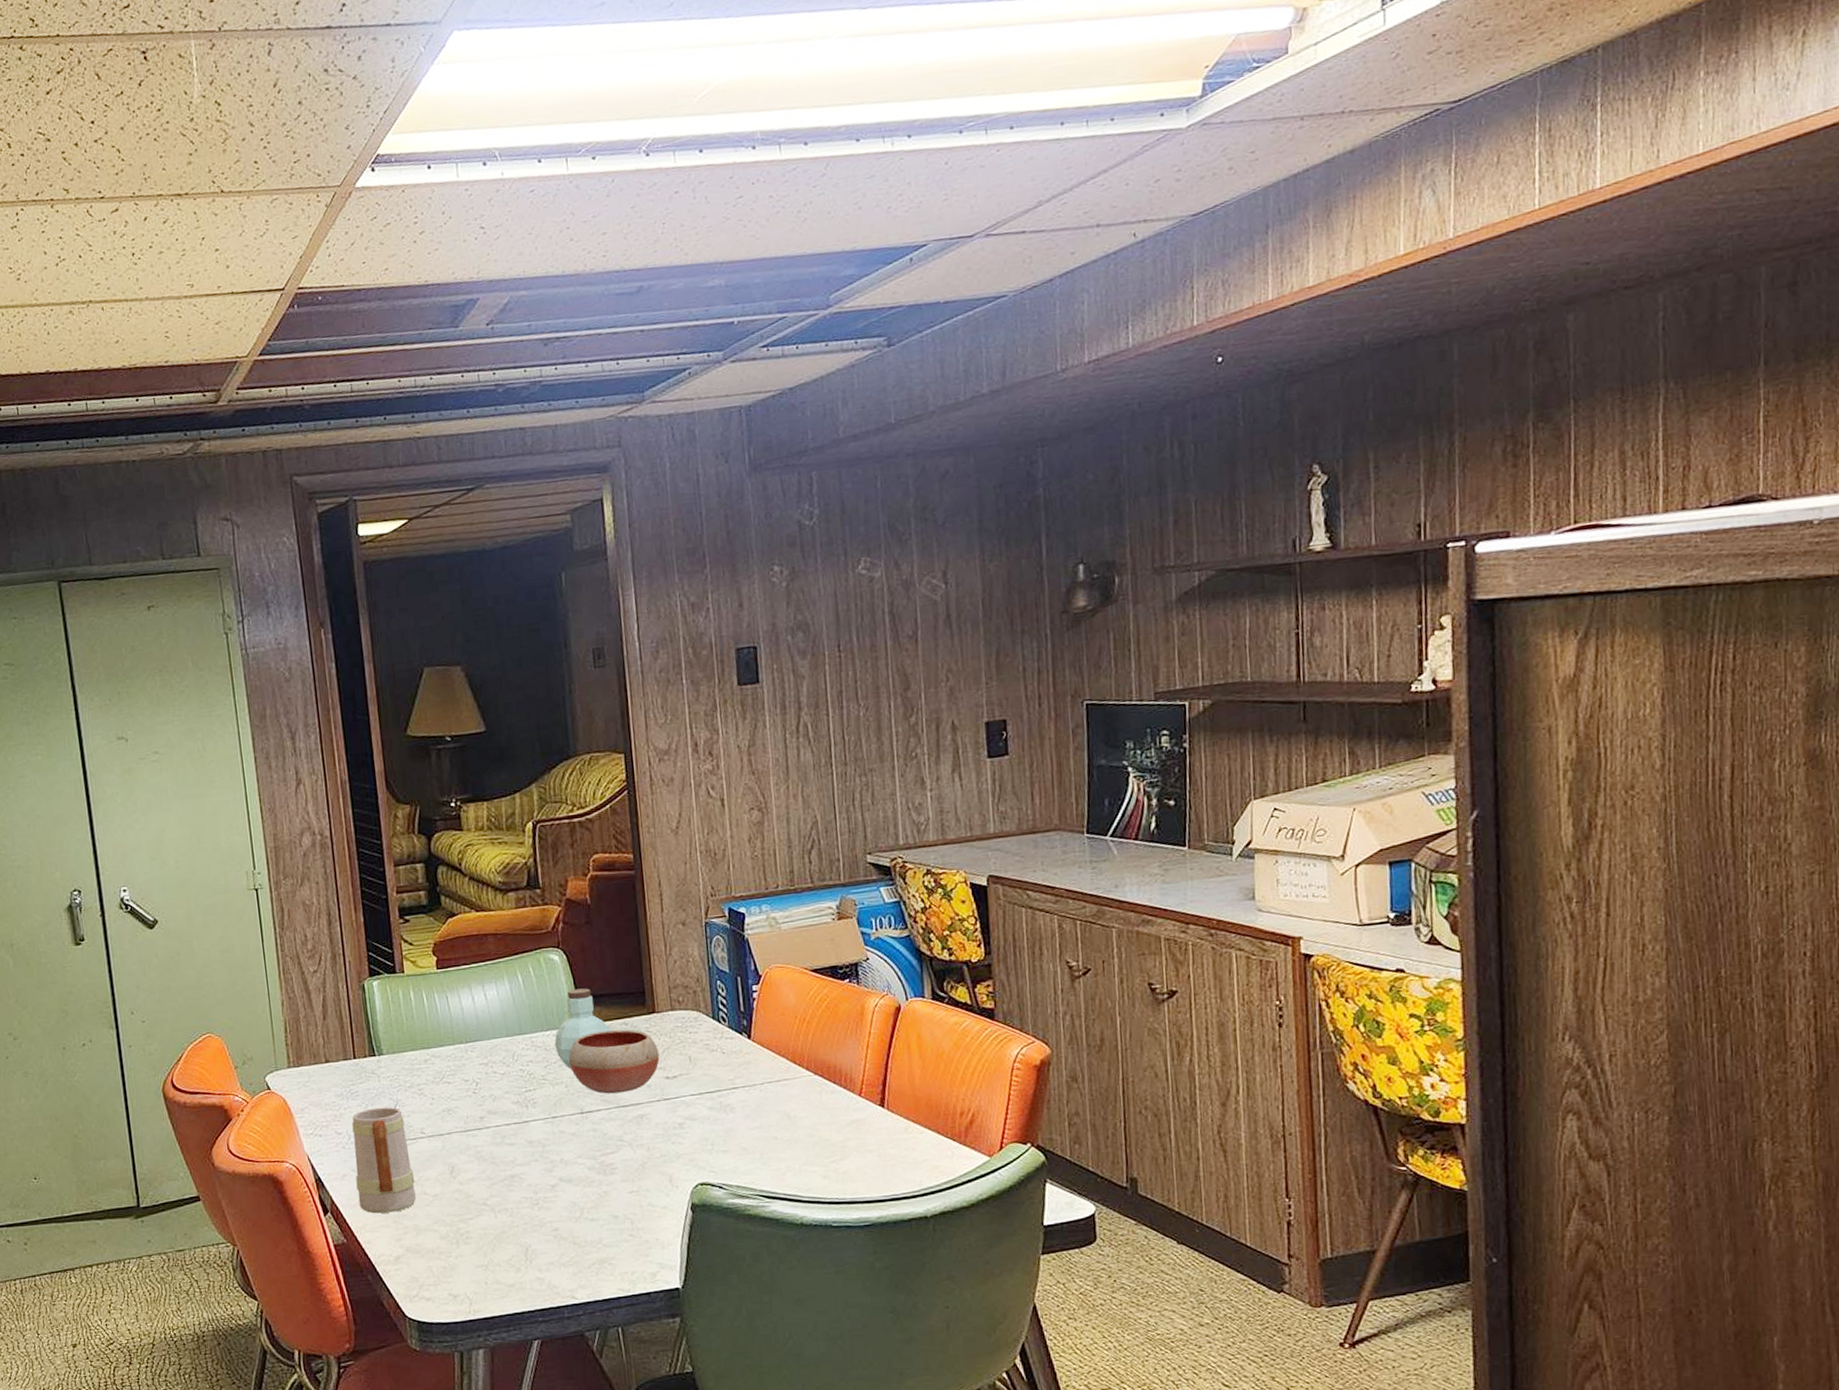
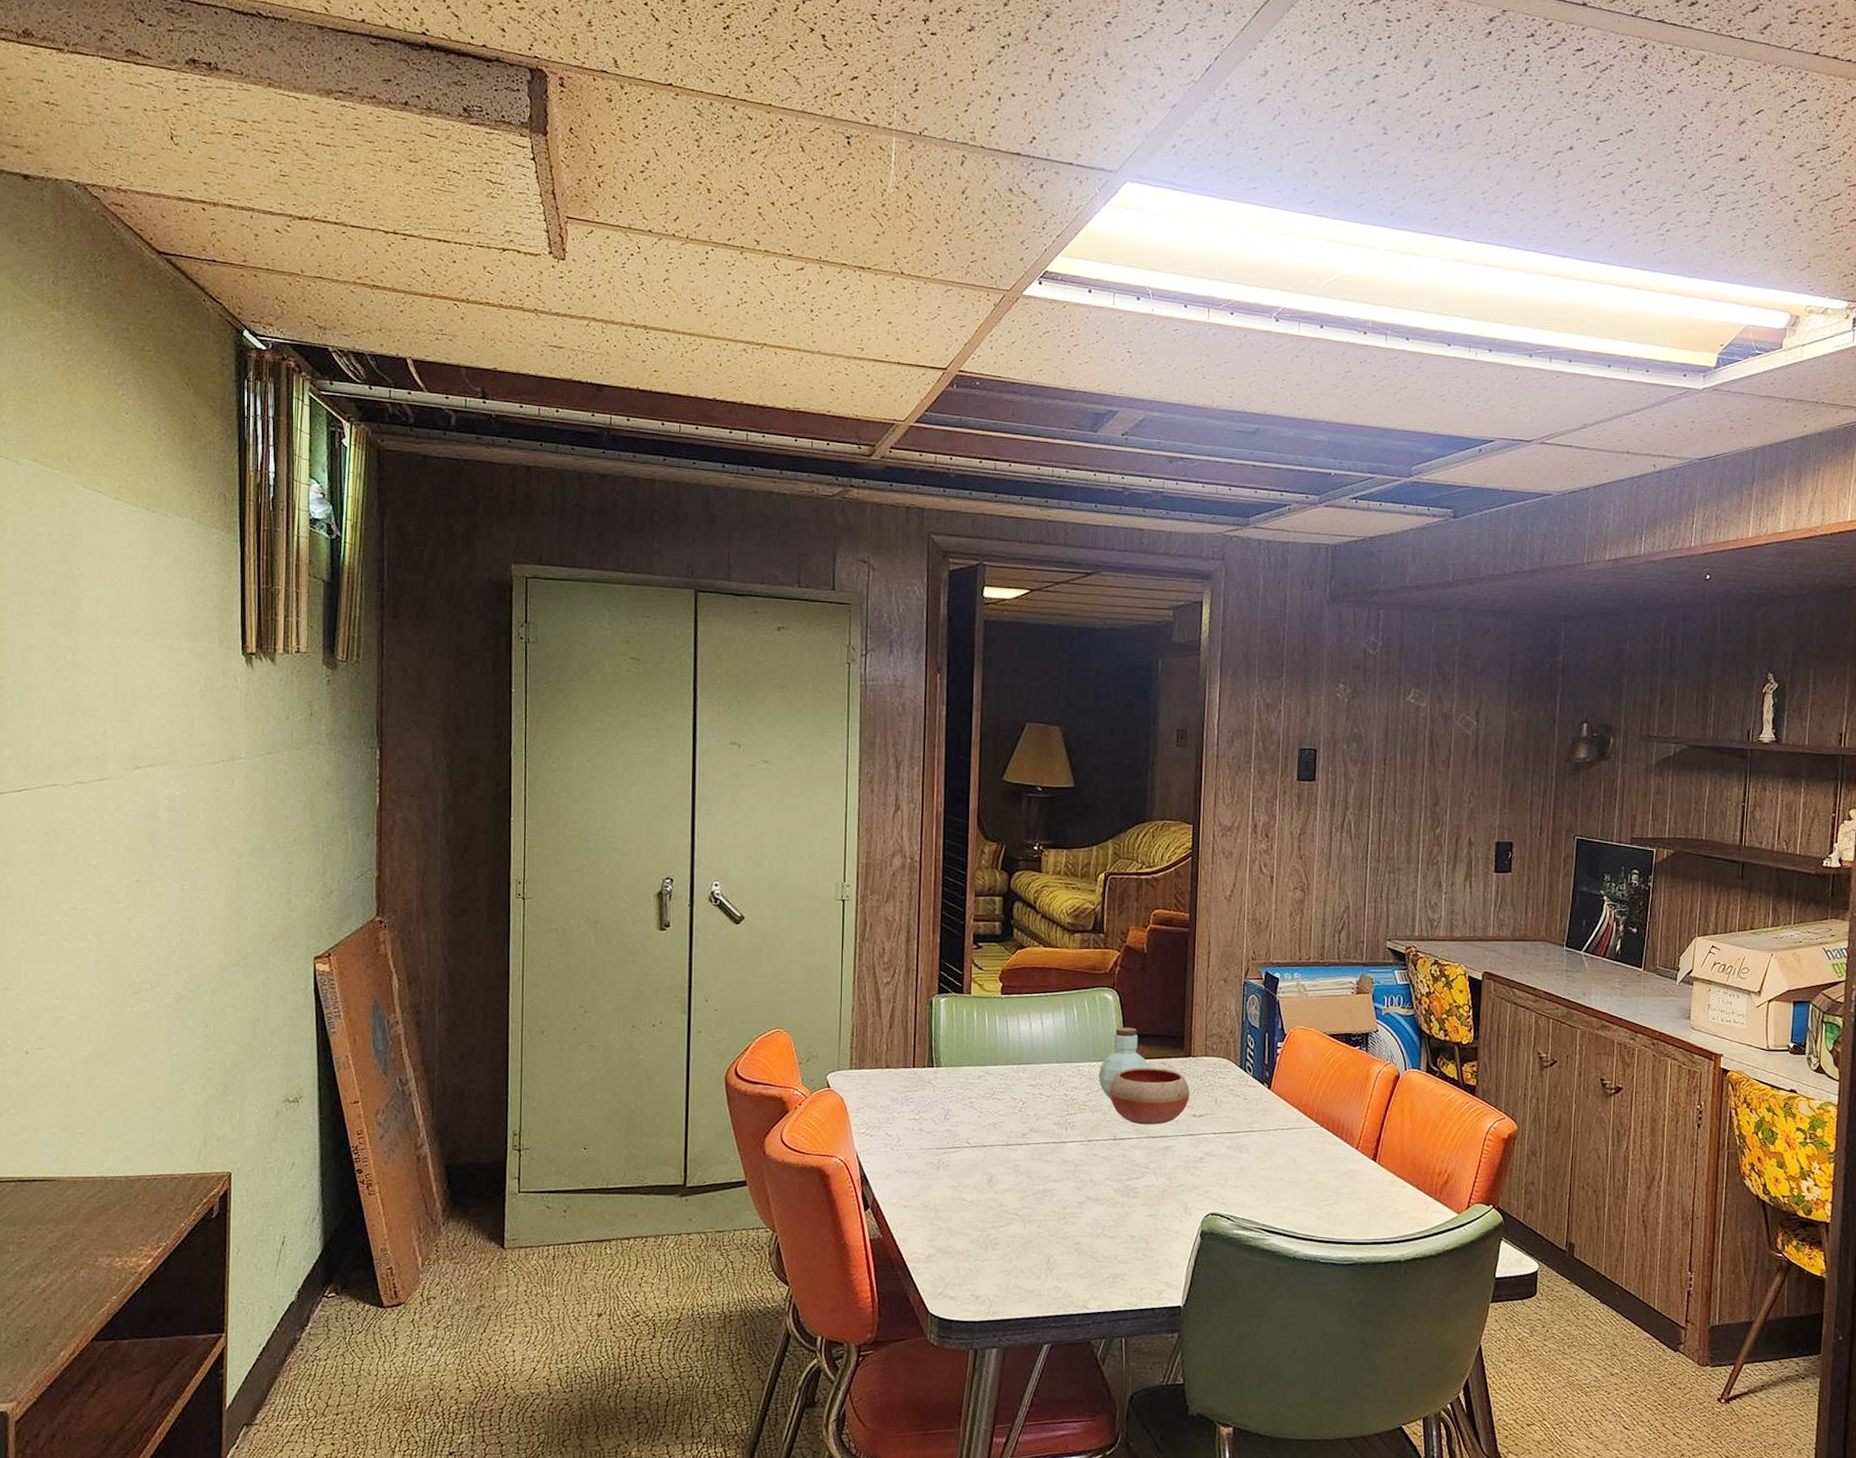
mug: present [352,1106,416,1214] -> none [899,1115,955,1214]

